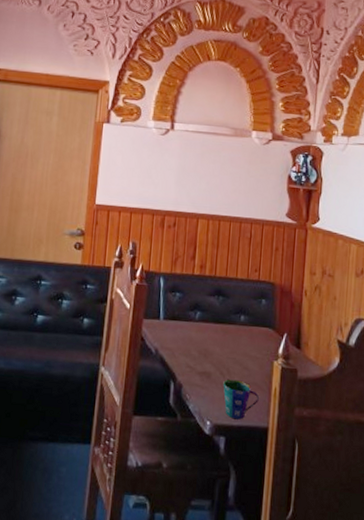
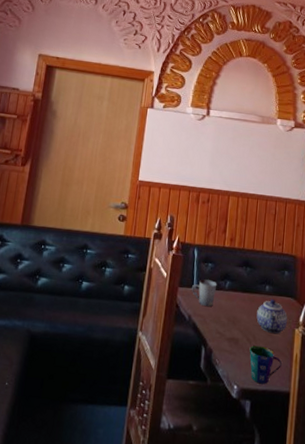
cup: none [158,310,186,340] -> present [192,279,217,307]
teapot: none [230,330,265,367] -> present [256,299,287,334]

